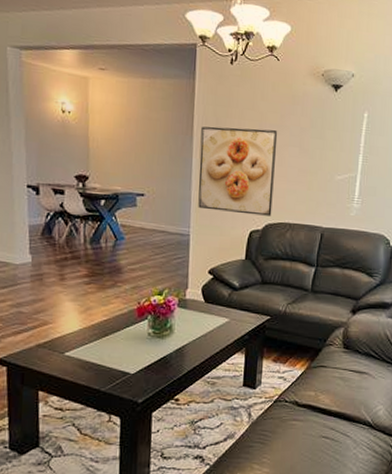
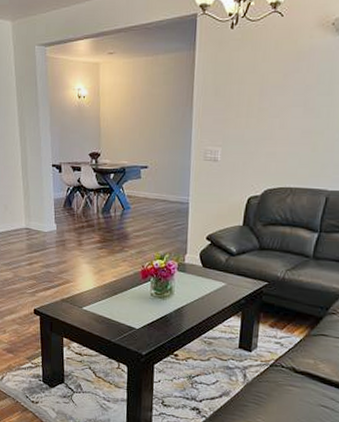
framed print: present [198,126,278,216] -> none [197,92,280,181]

